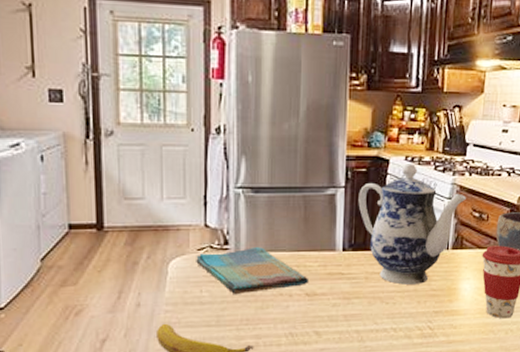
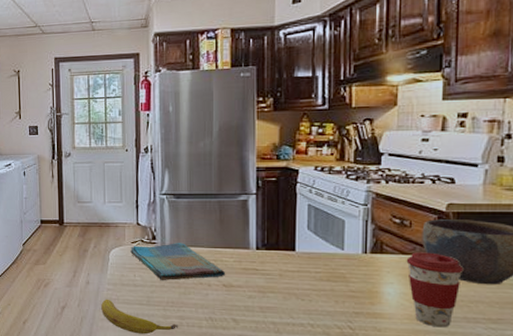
teapot: present [358,164,466,285] -> none [269,173,384,284]

